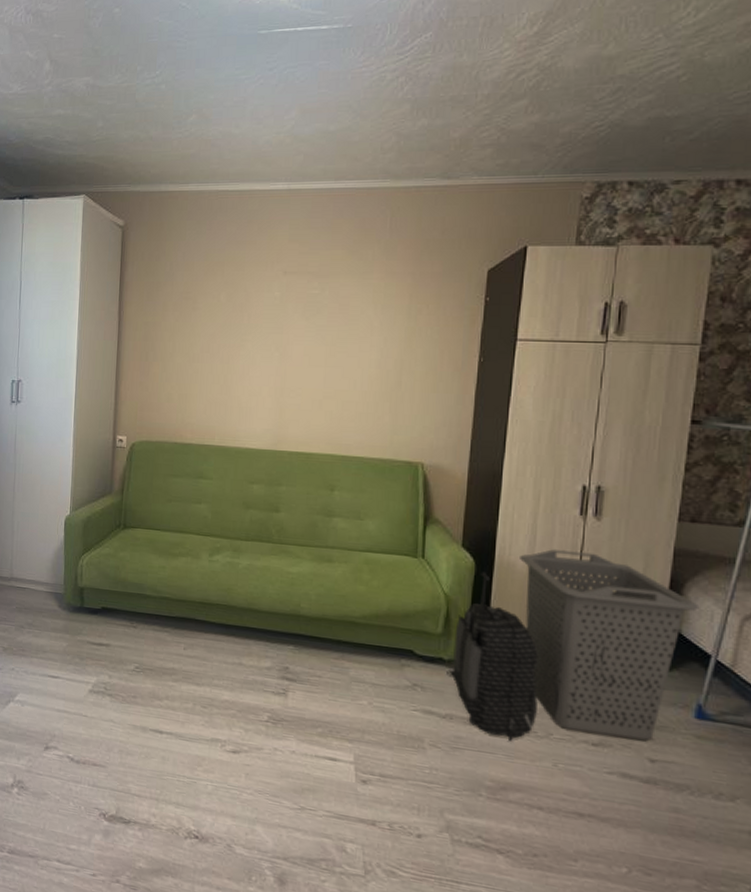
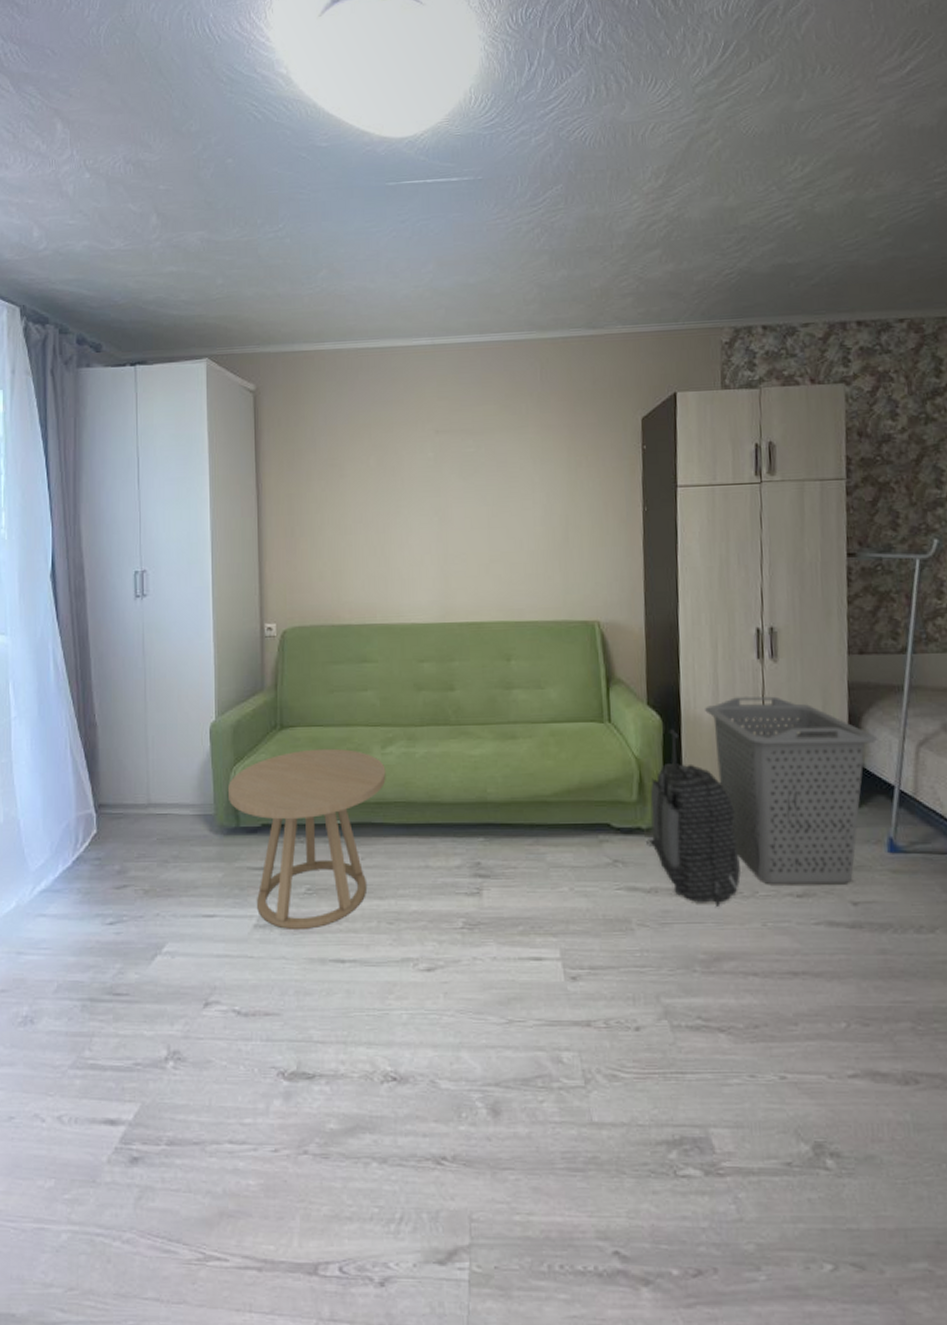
side table: none [75,549,212,701] -> present [227,748,386,929]

